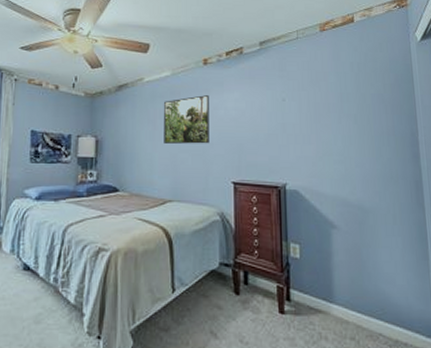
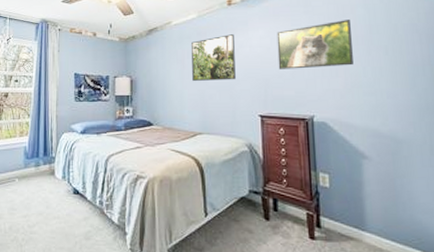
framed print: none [252,86,325,135] -> present [276,20,354,69]

